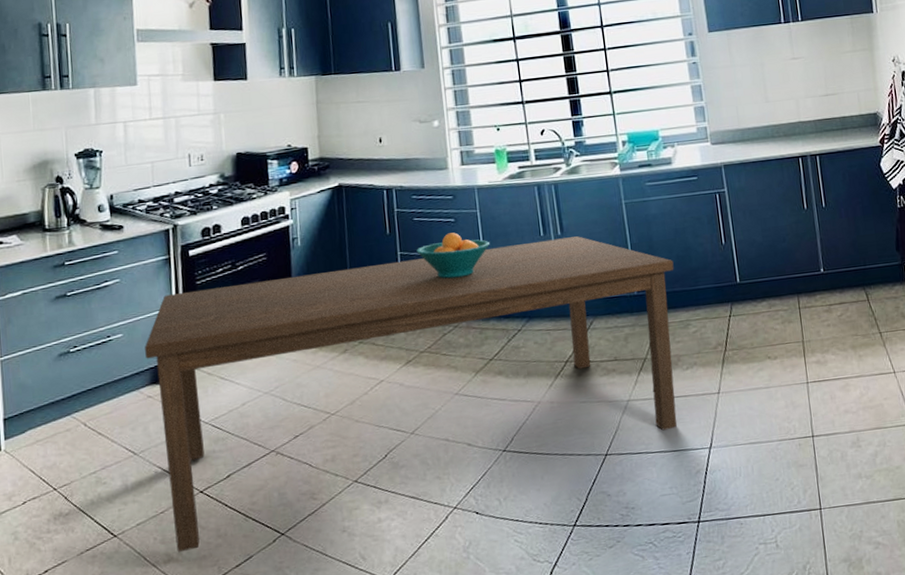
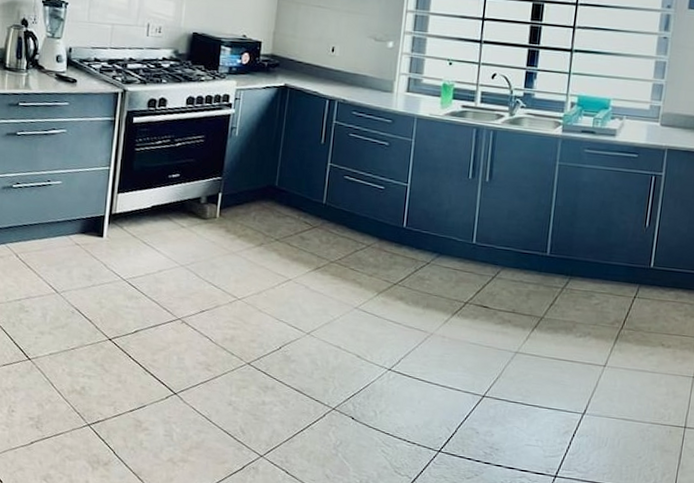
dining table: present [145,236,677,553] -> none [79,154,593,388]
fruit bowl: present [416,232,491,279] -> none [346,155,419,201]

